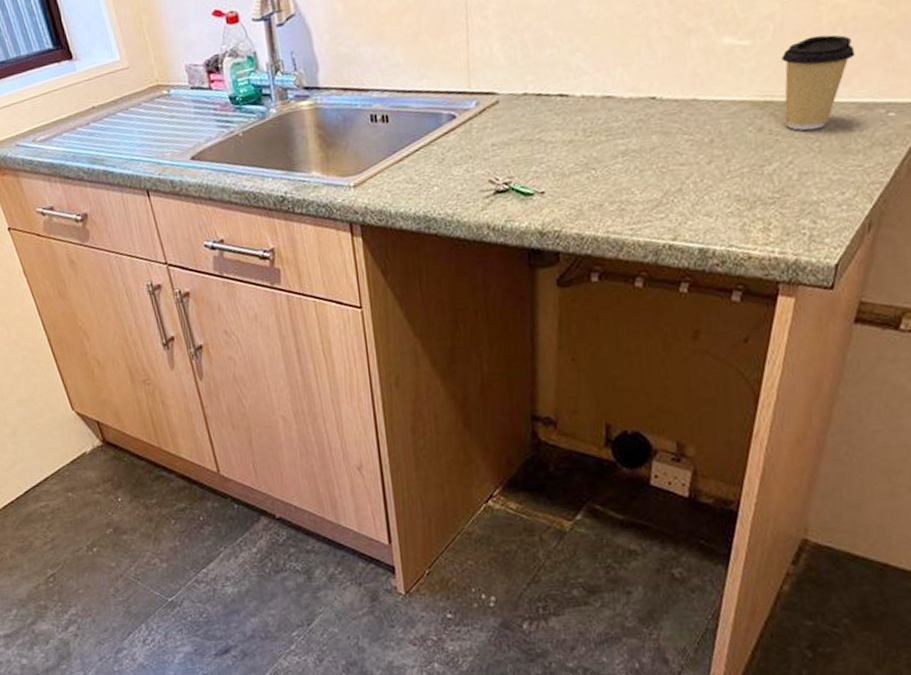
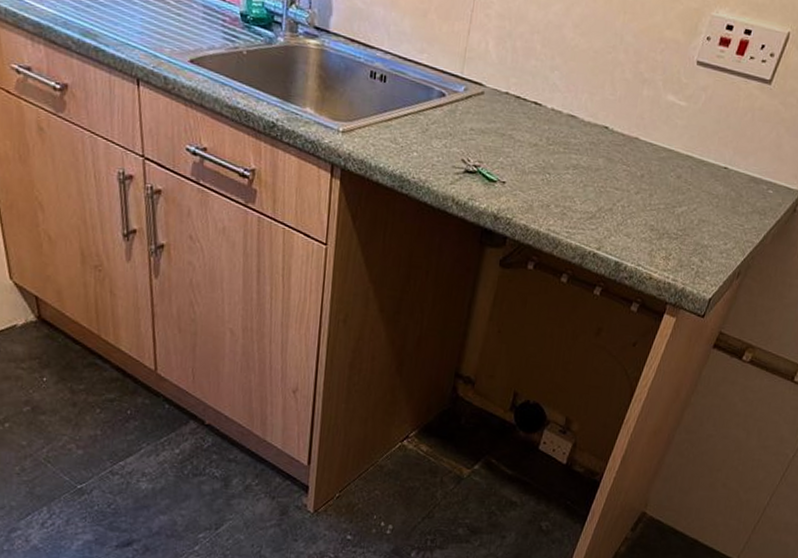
coffee cup: present [782,35,855,131] -> none [697,113,757,189]

